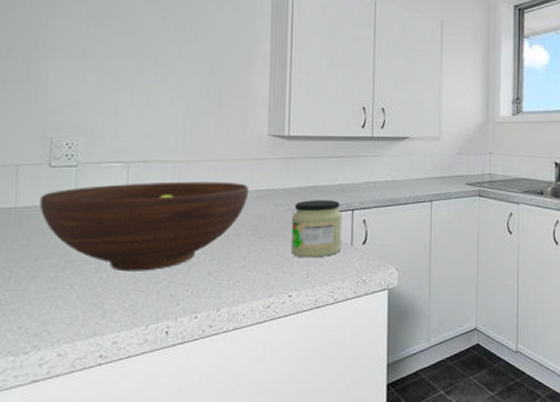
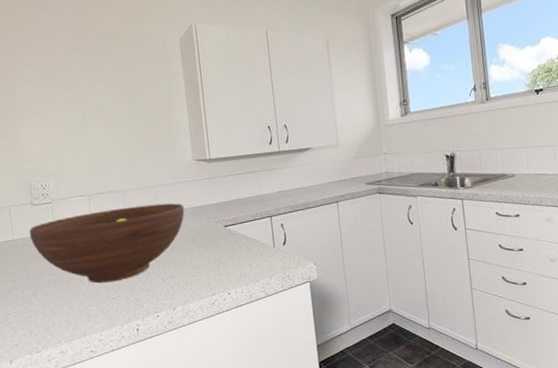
jar: present [290,200,343,258] -> none [221,209,266,261]

